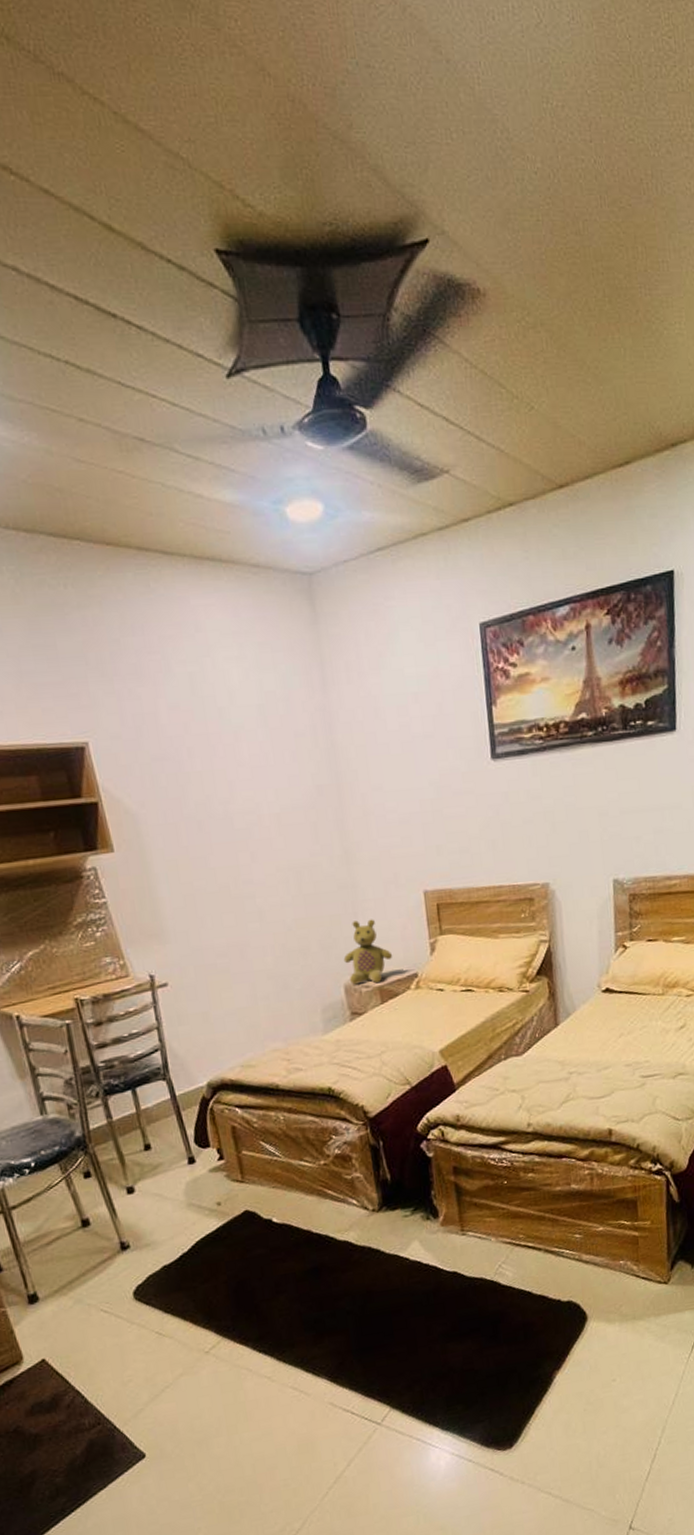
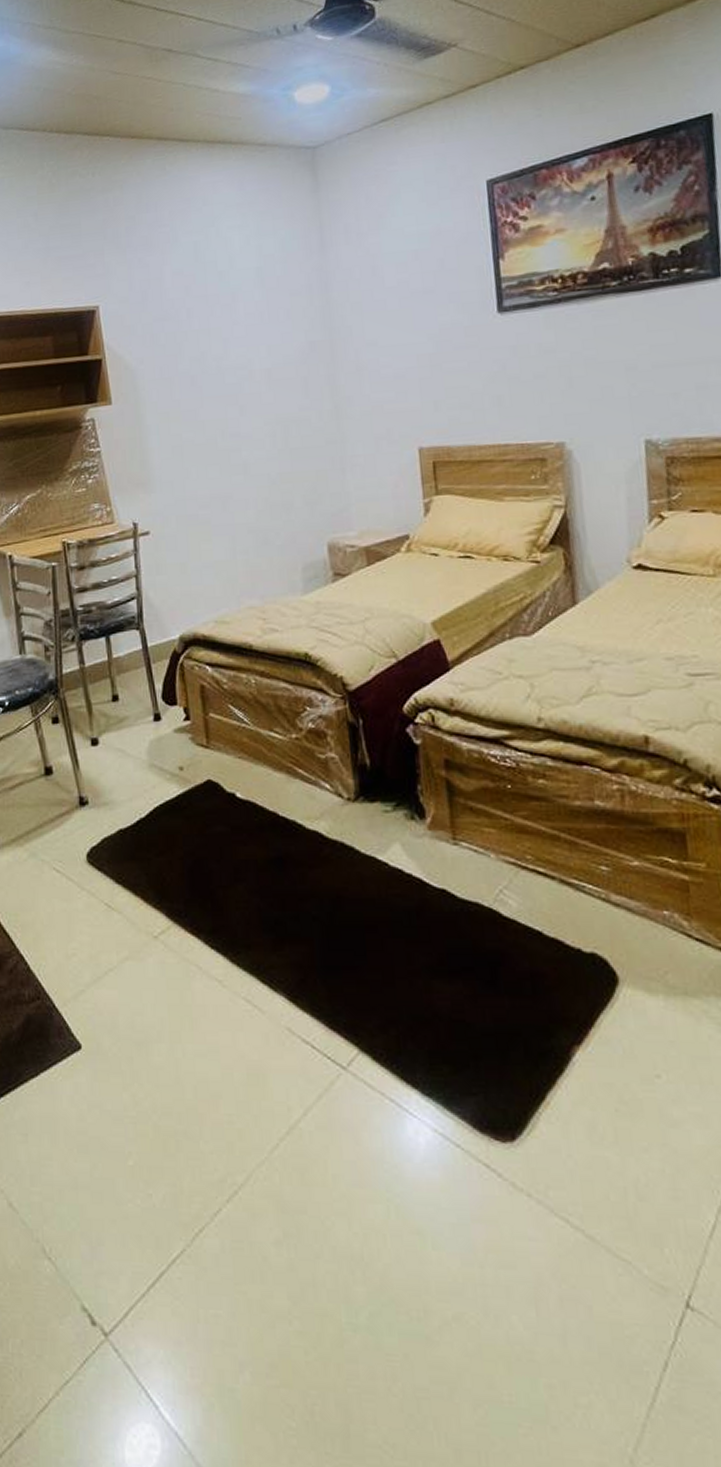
stuffed bear: present [343,919,393,985] -> none [328,475,382,544]

